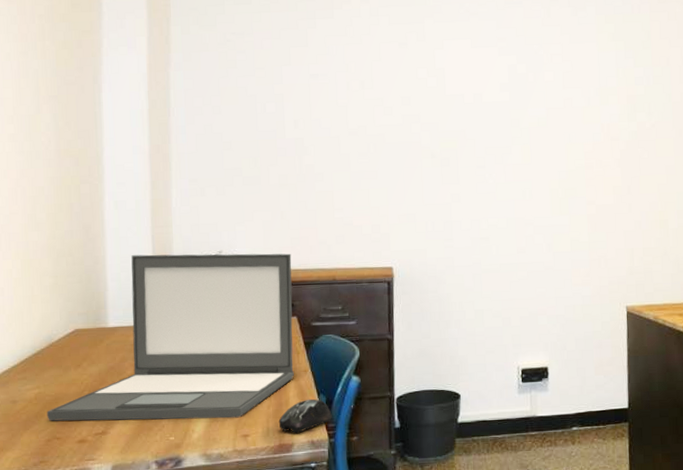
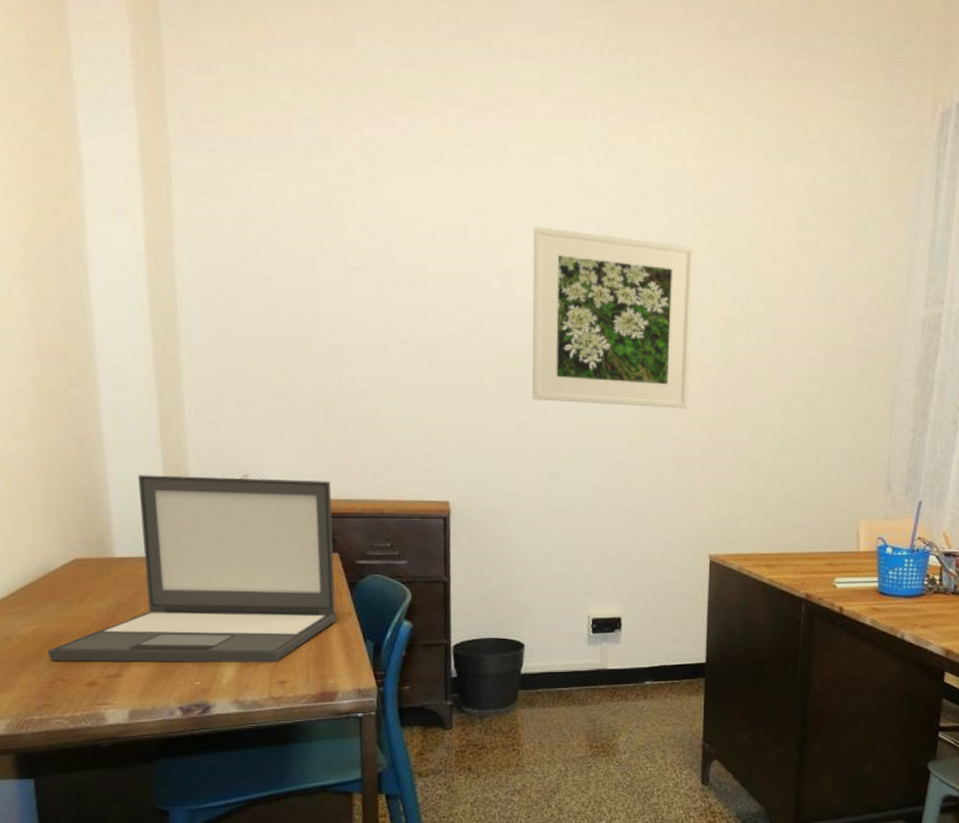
computer mouse: present [278,398,332,433] -> none [320,644,381,681]
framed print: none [462,32,601,177] -> present [532,227,696,408]

